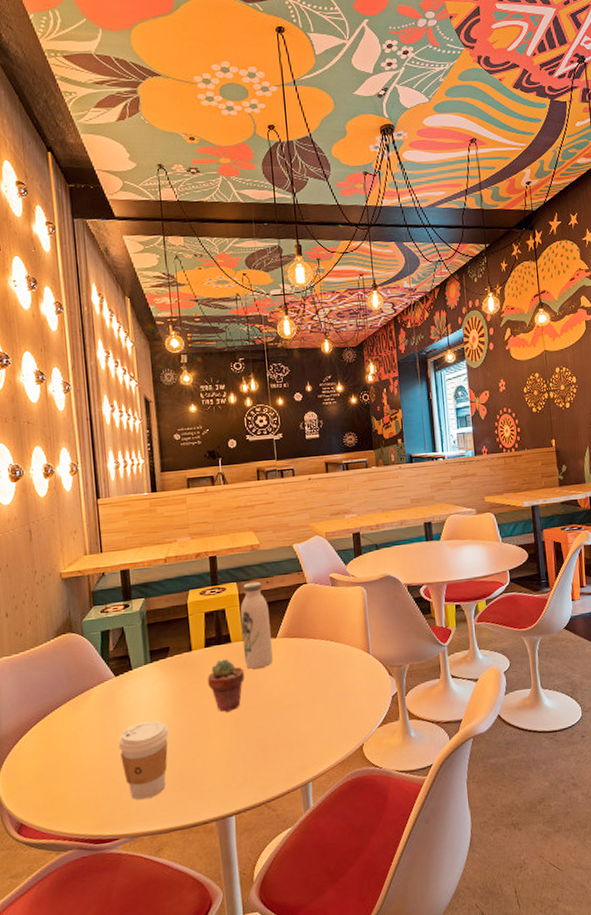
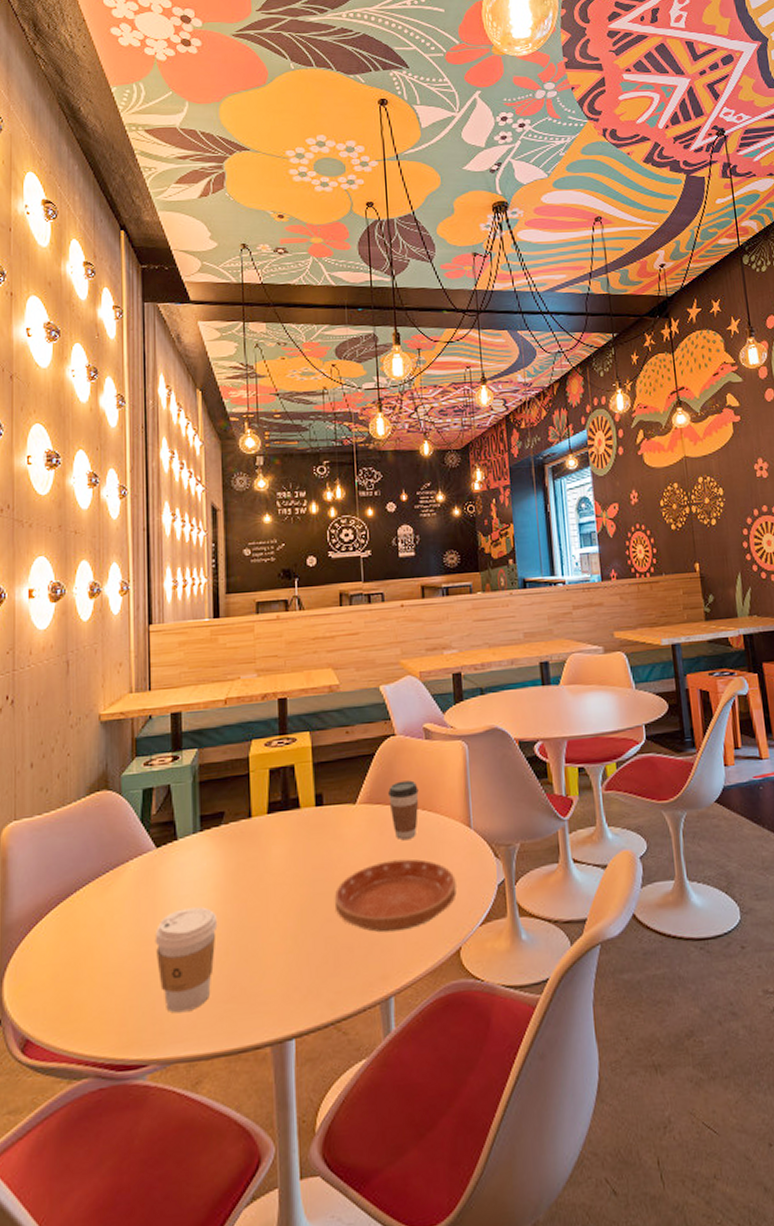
potted succulent: present [207,658,245,712] -> none [268,829,315,899]
water bottle: present [240,581,273,669] -> none [312,731,351,843]
saucer: none [261,679,359,735] -> present [334,858,457,933]
coffee cup: none [302,618,328,665] -> present [388,780,419,840]

